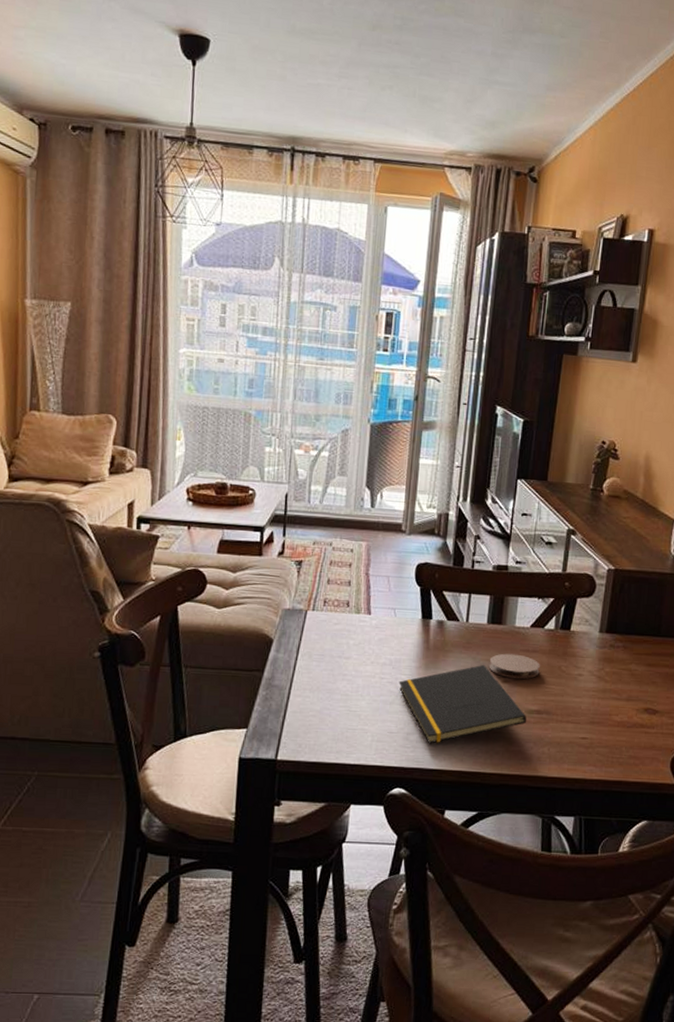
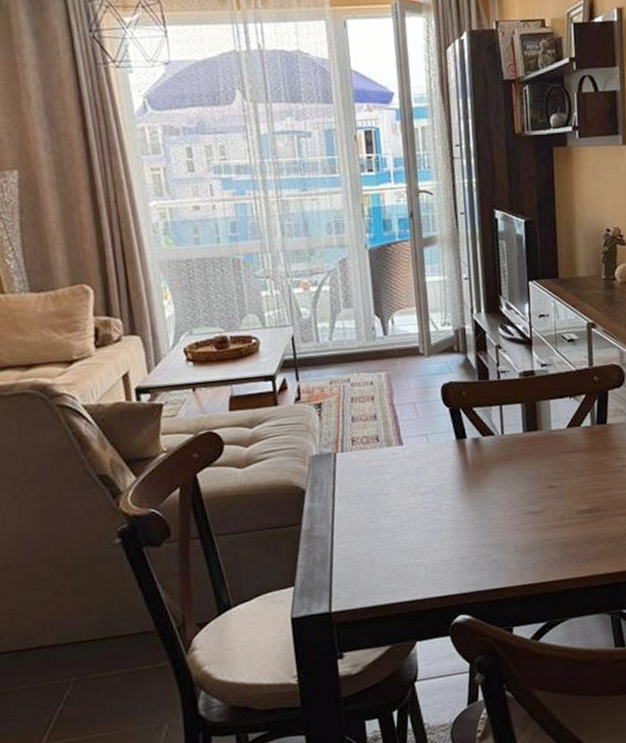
notepad: present [398,664,527,744] -> none [443,474,580,565]
coaster: present [489,653,540,680] -> none [531,457,584,483]

